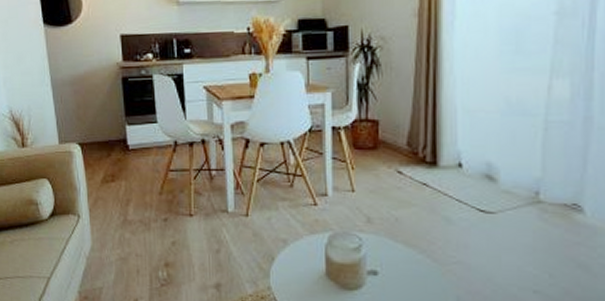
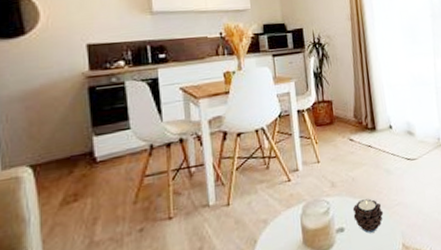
candle: none [391,246,434,287] -> present [352,199,384,234]

